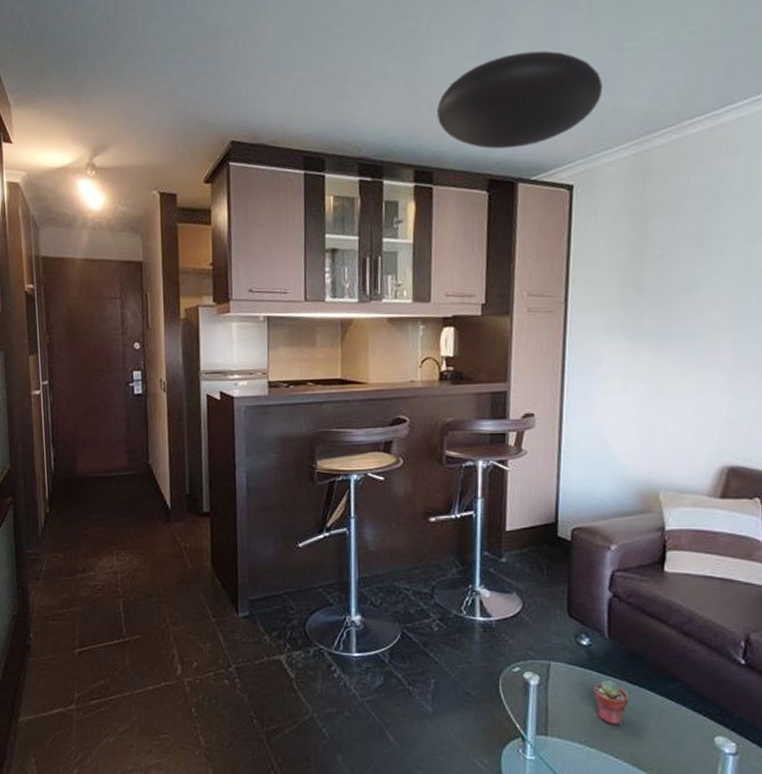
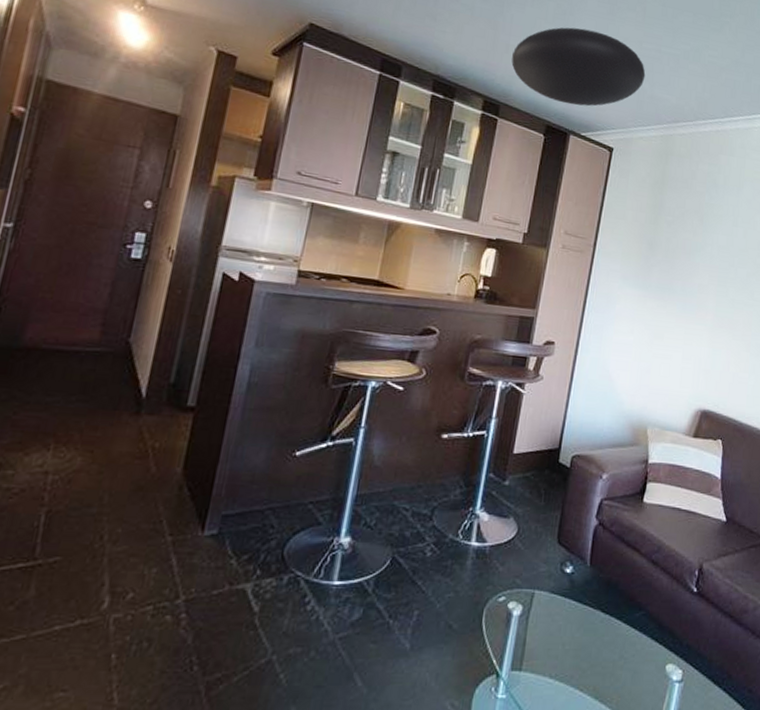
potted succulent: present [594,680,629,726] -> none [570,609,600,657]

